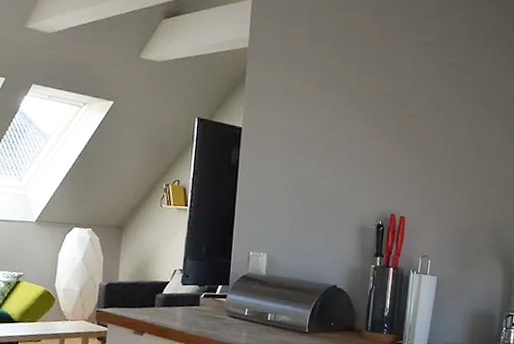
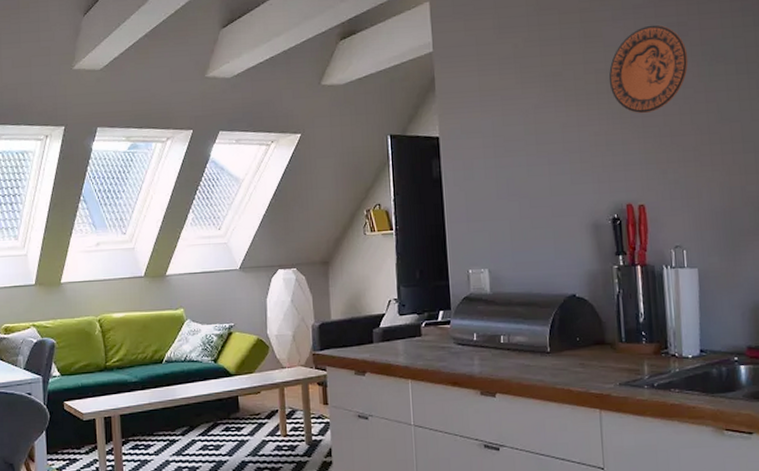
decorative plate: none [394,62,461,139] -> present [608,25,689,114]

